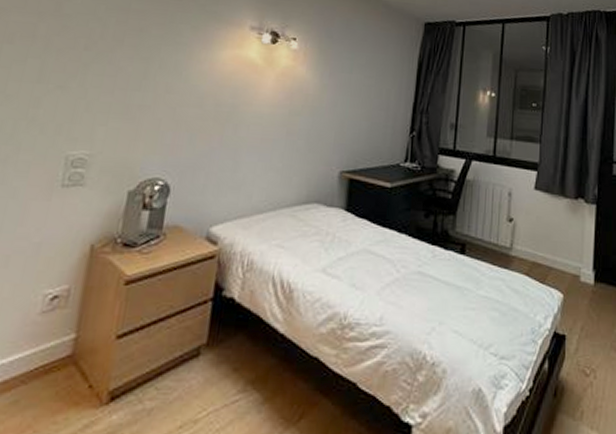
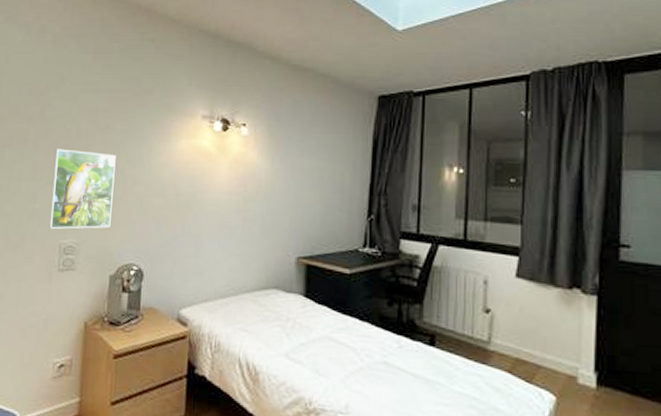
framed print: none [55,48,148,139] -> present [49,148,116,229]

